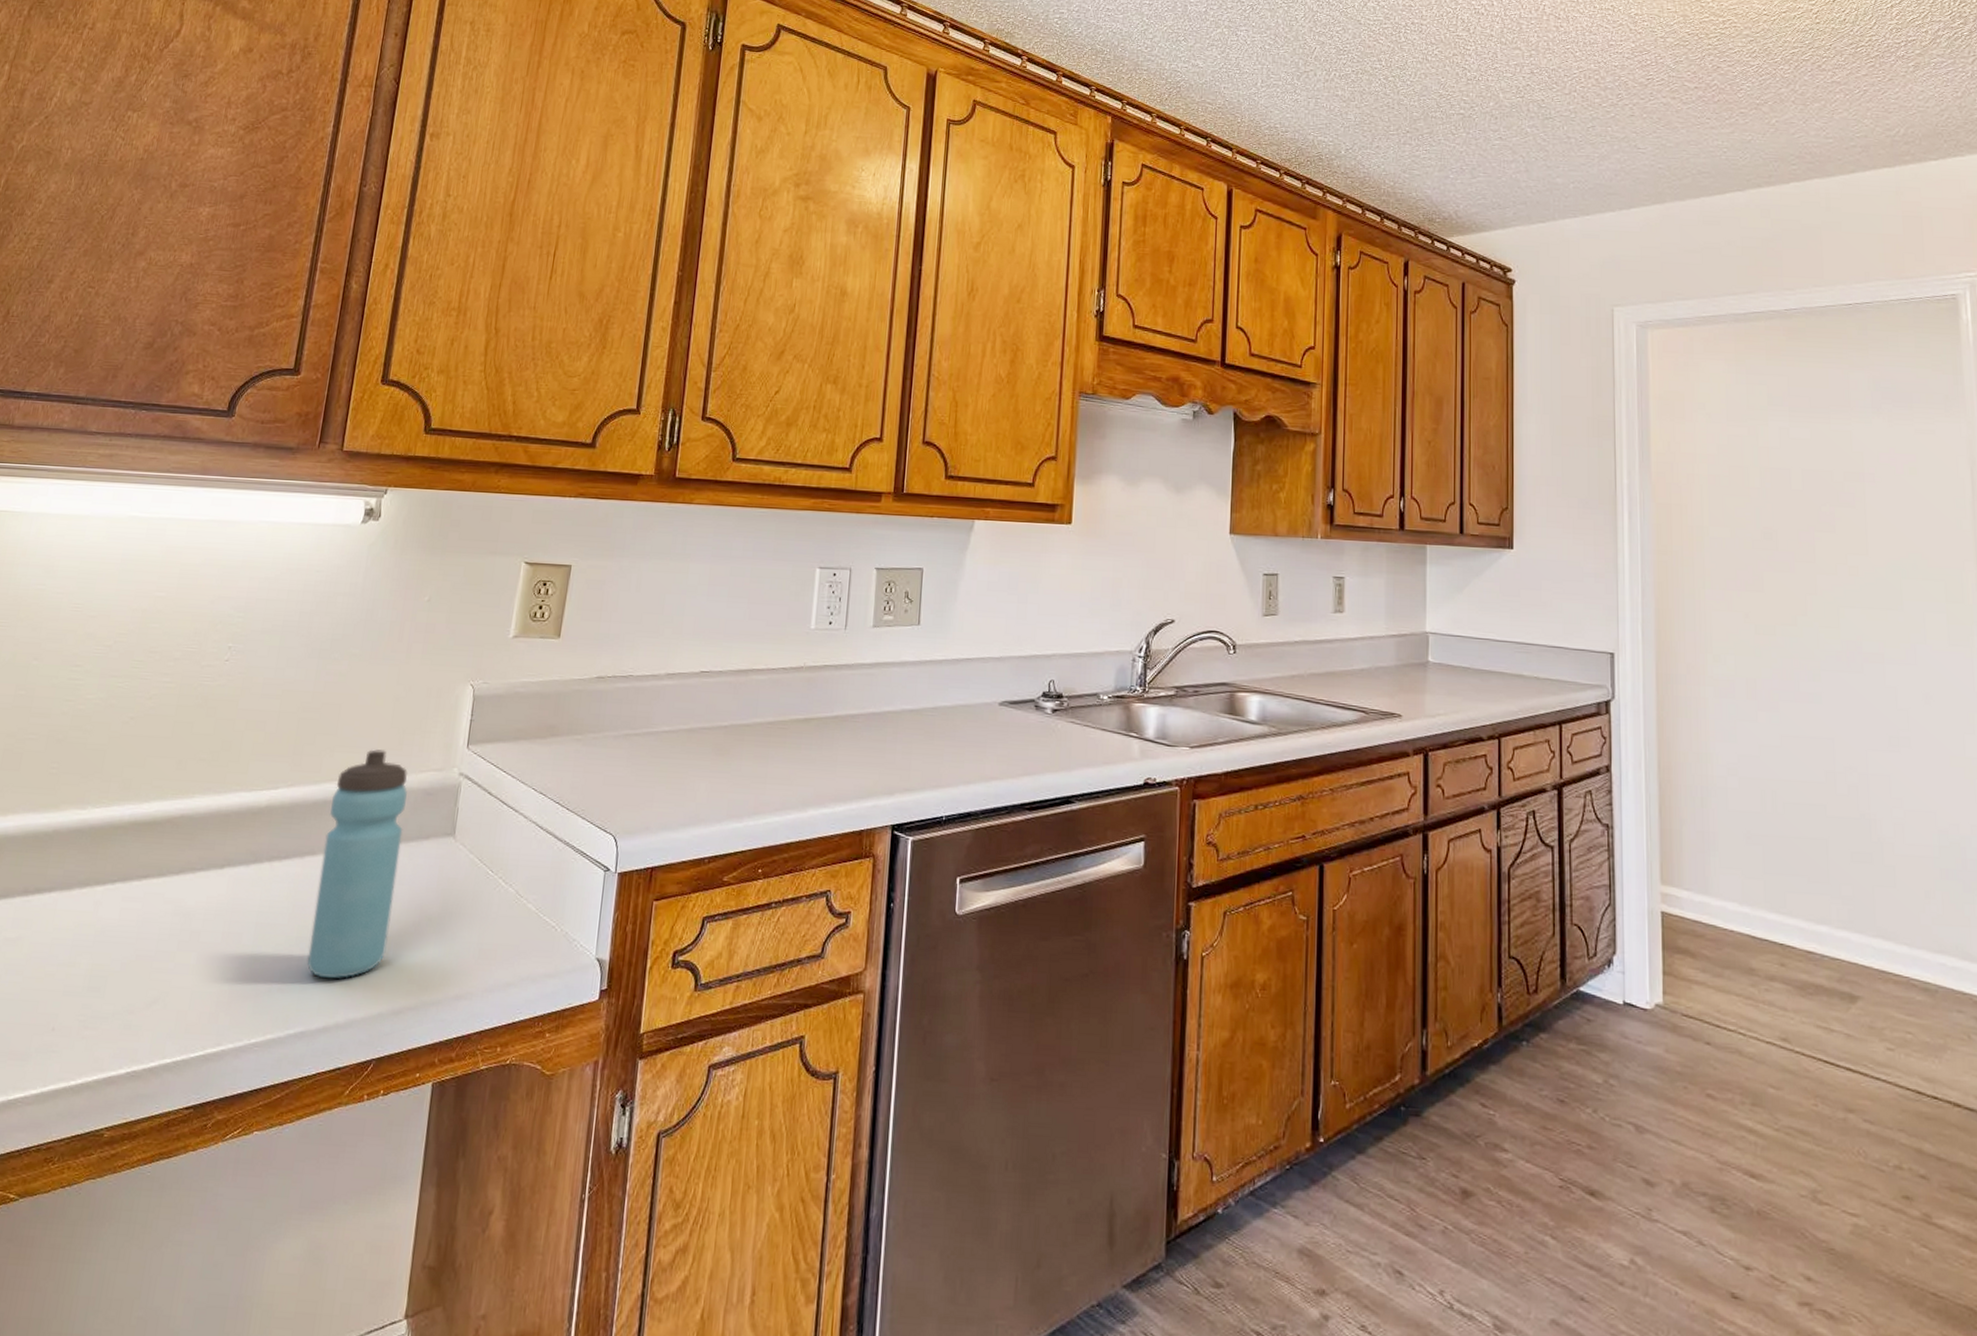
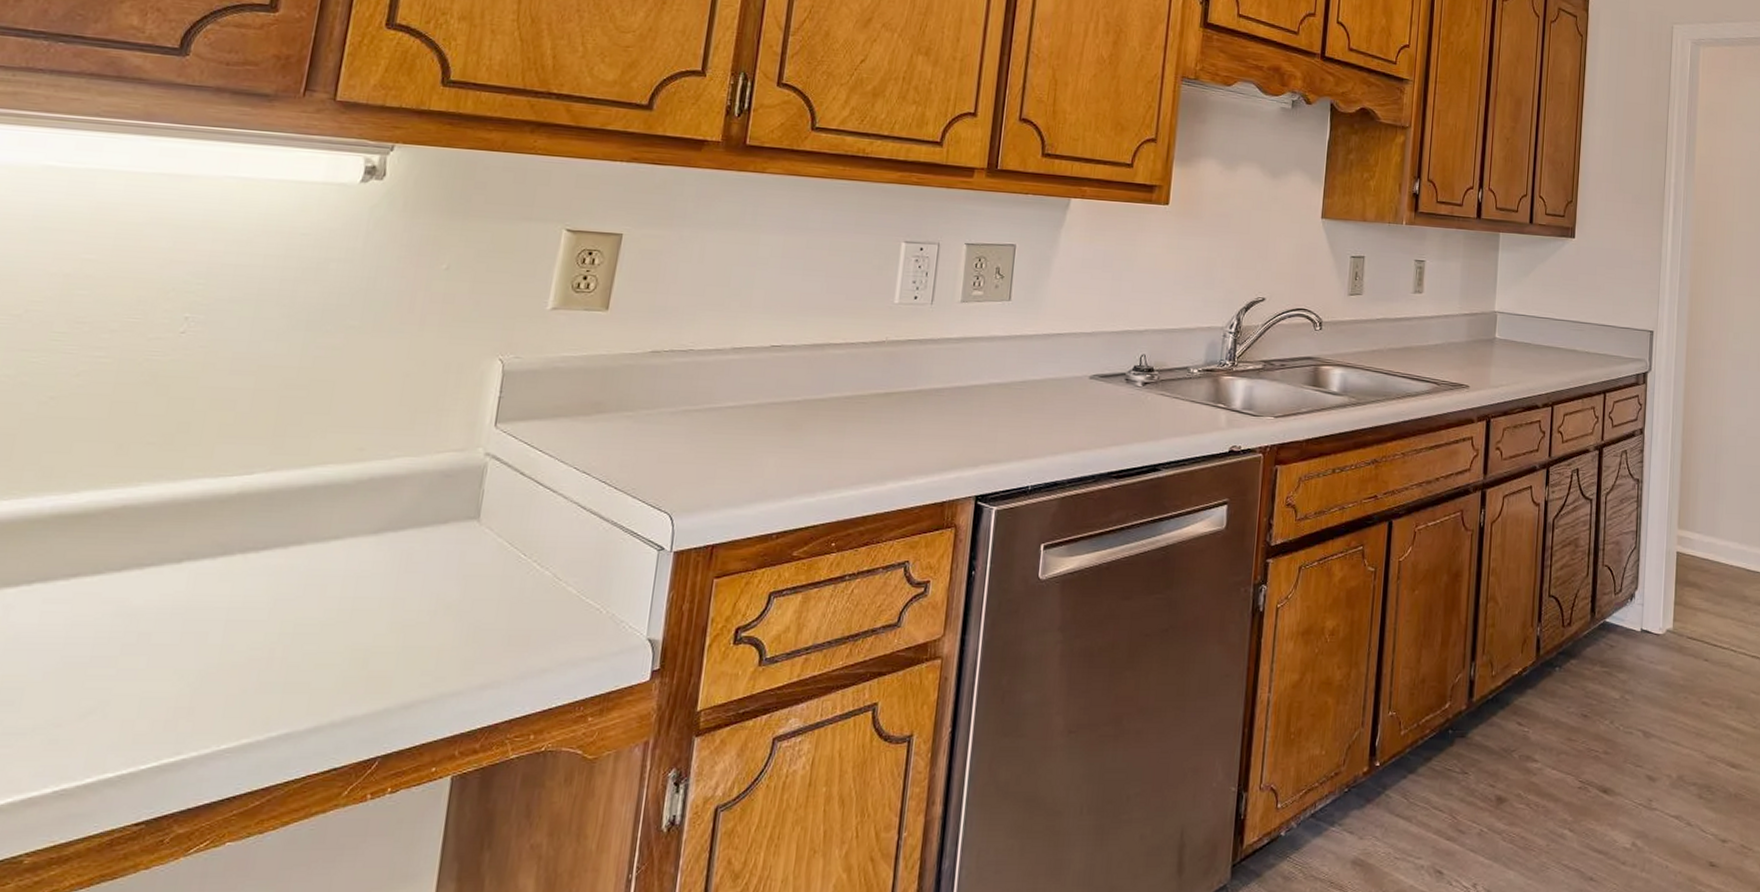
water bottle: present [306,749,407,979] -> none [292,429,421,676]

